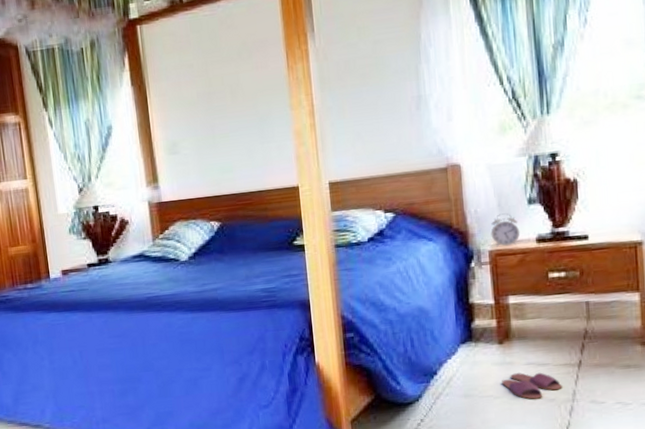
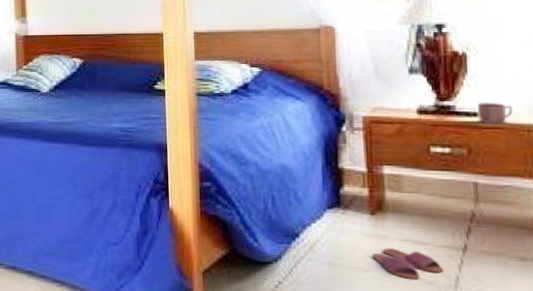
alarm clock: present [490,213,520,248] -> none [365,80,399,114]
mug: none [587,224,617,245] -> present [476,103,513,123]

